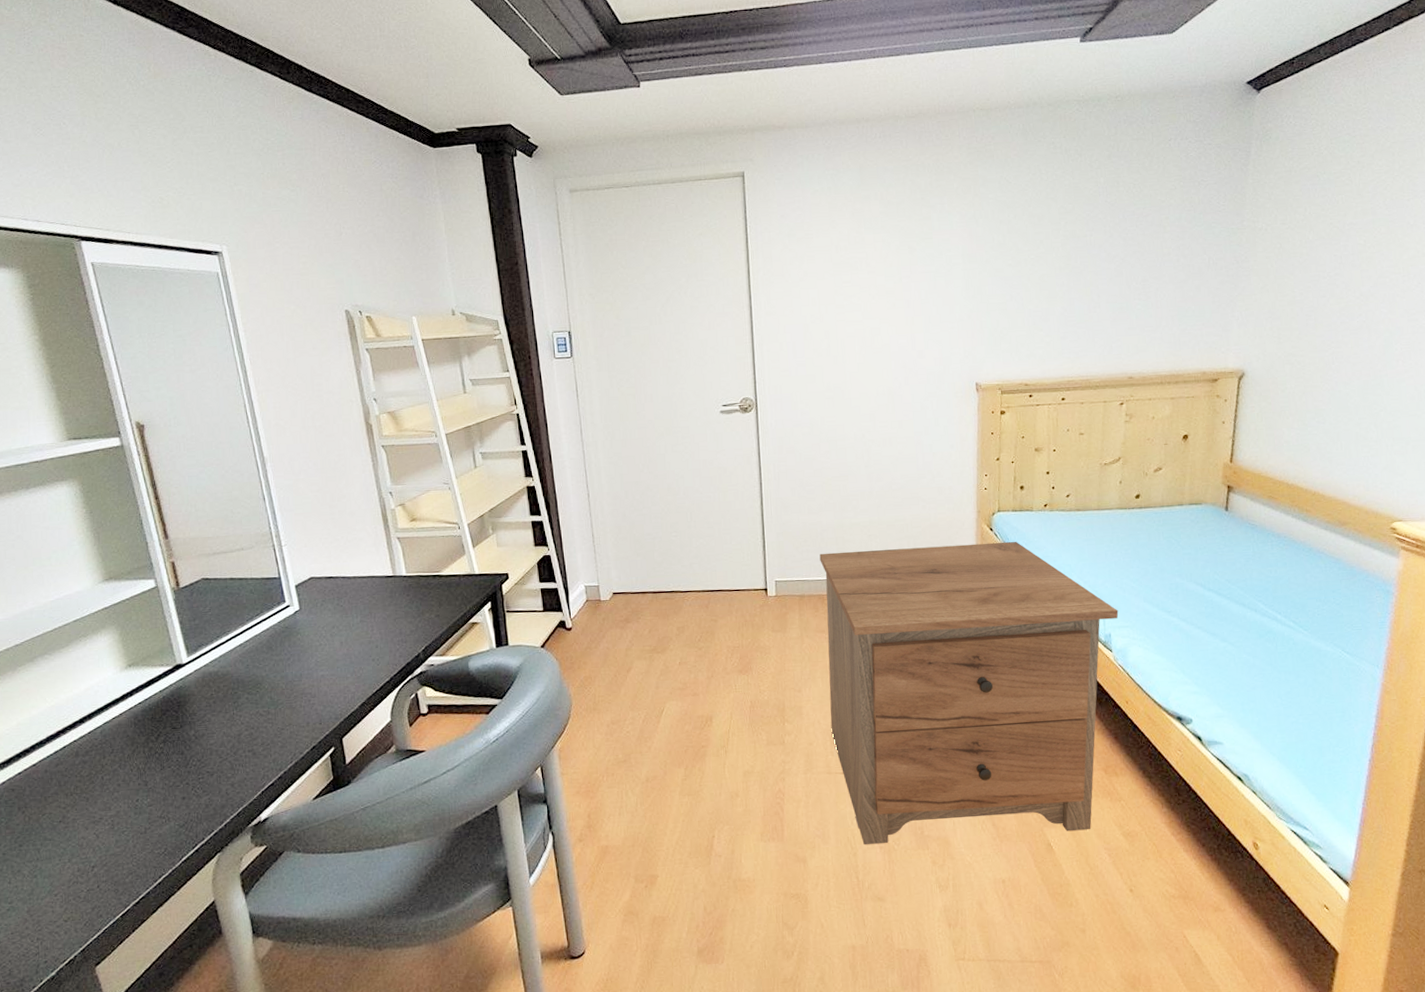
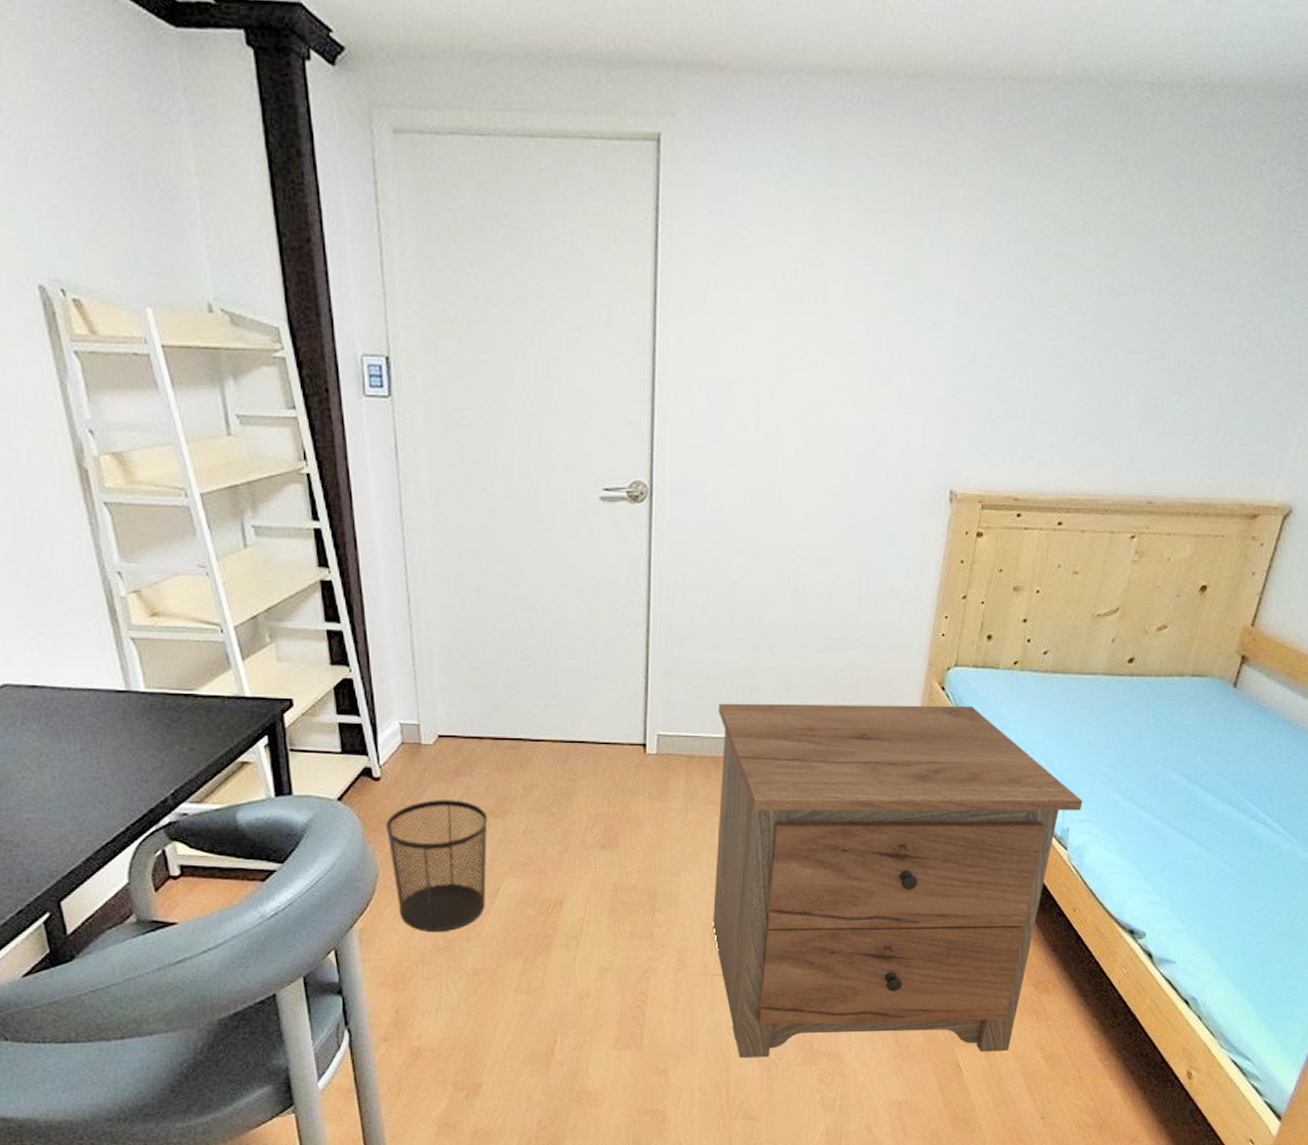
waste bin: none [576,641,653,748] -> present [385,800,488,932]

